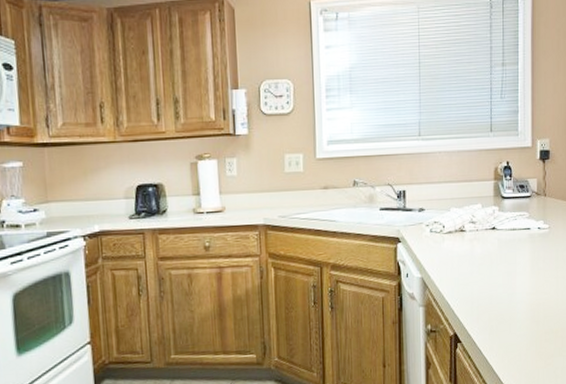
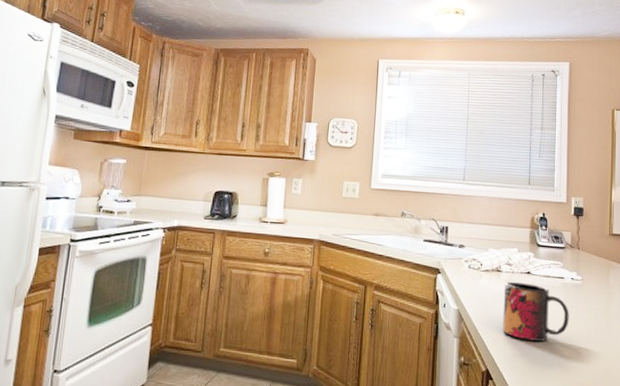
mug: none [468,239,537,298] -> present [502,282,569,342]

